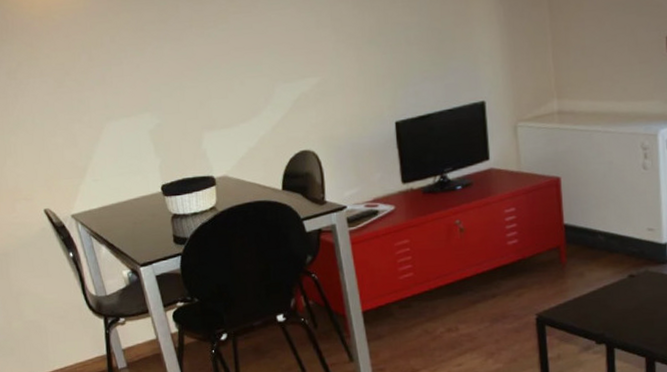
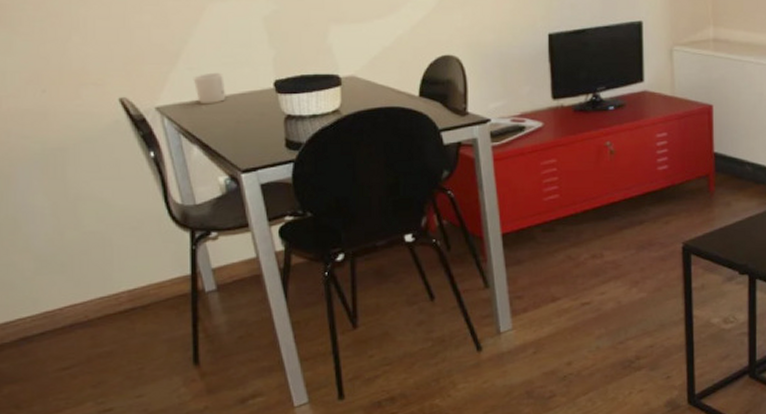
mug: none [98,181,125,209] -> present [193,72,226,103]

